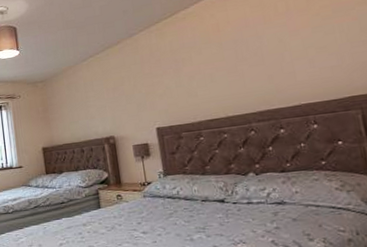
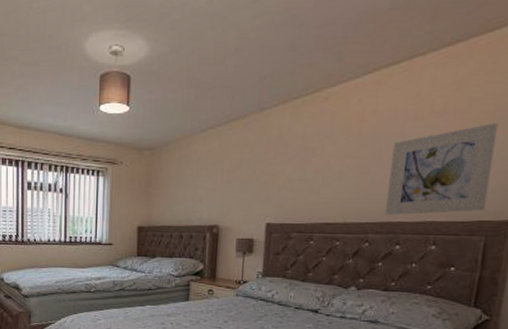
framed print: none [251,14,352,105] -> present [385,123,498,216]

